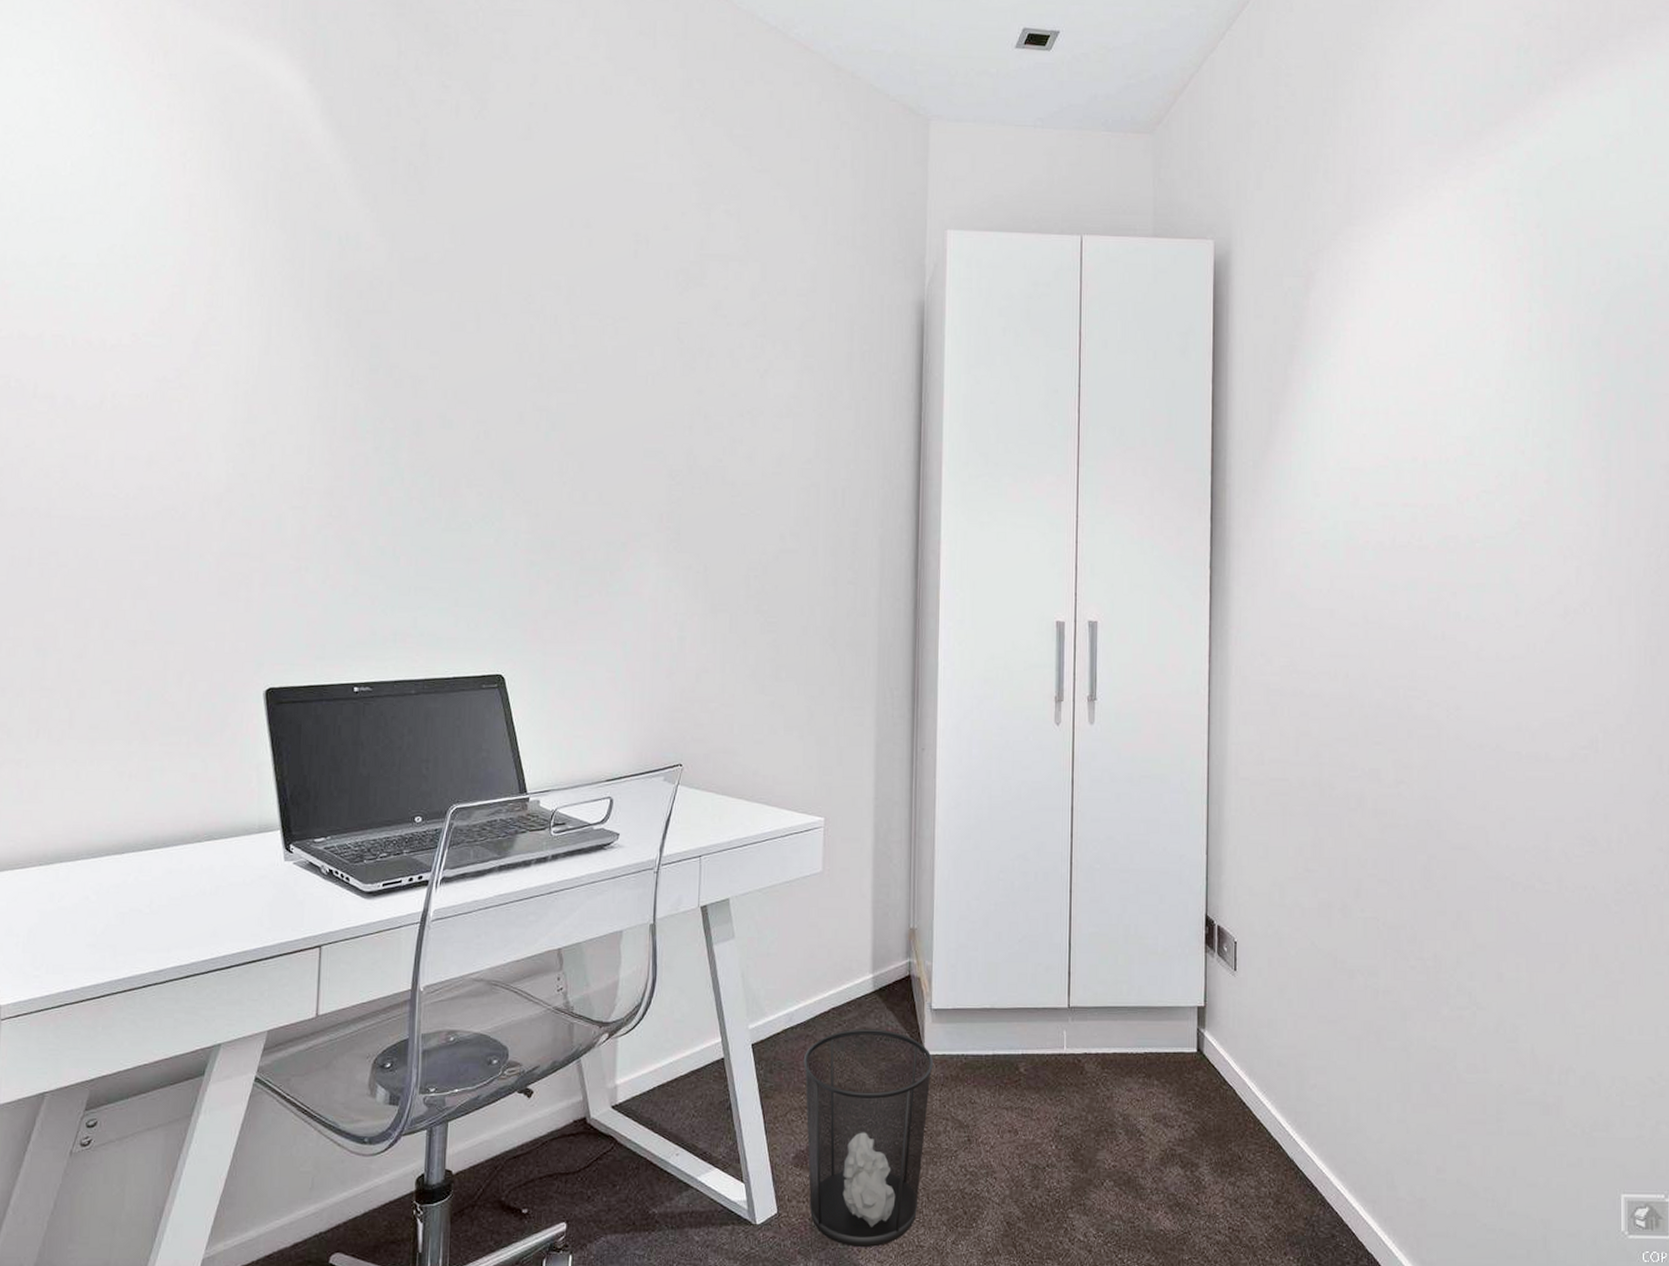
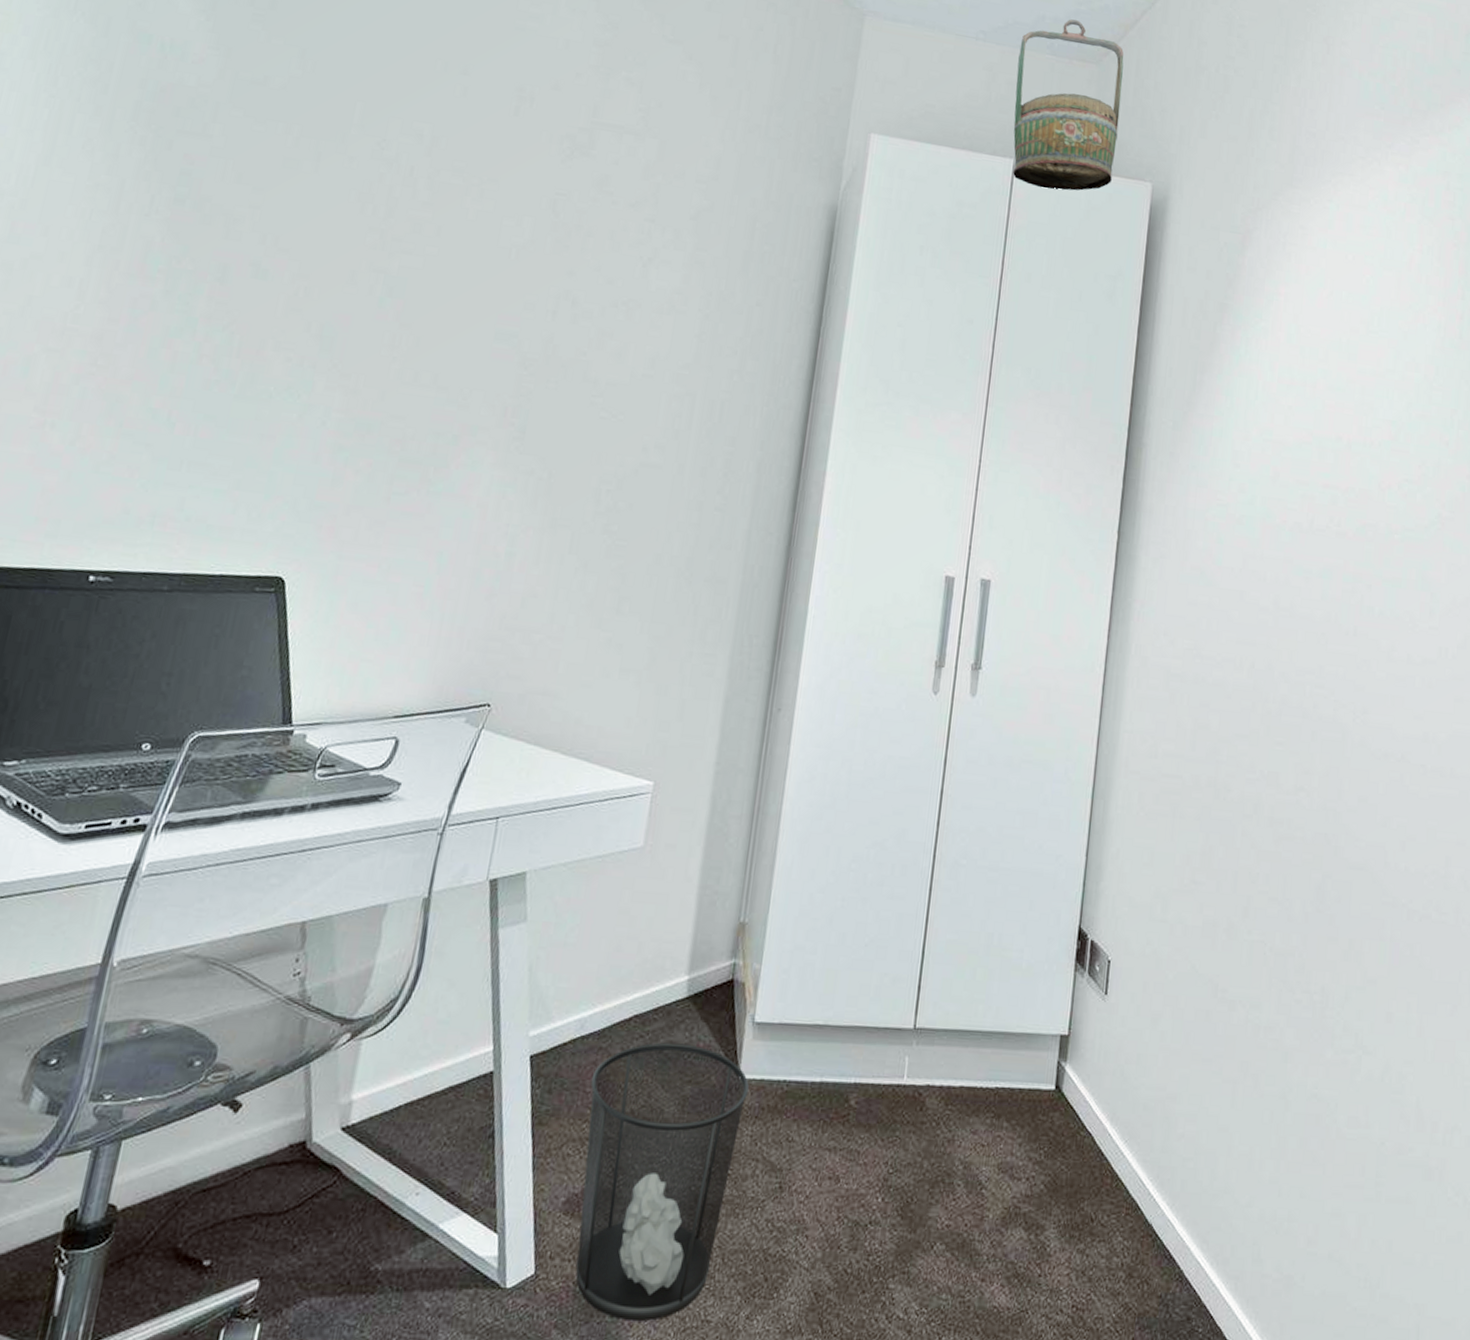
decorative basket: none [1076,94,1177,259] -> present [1013,19,1124,191]

